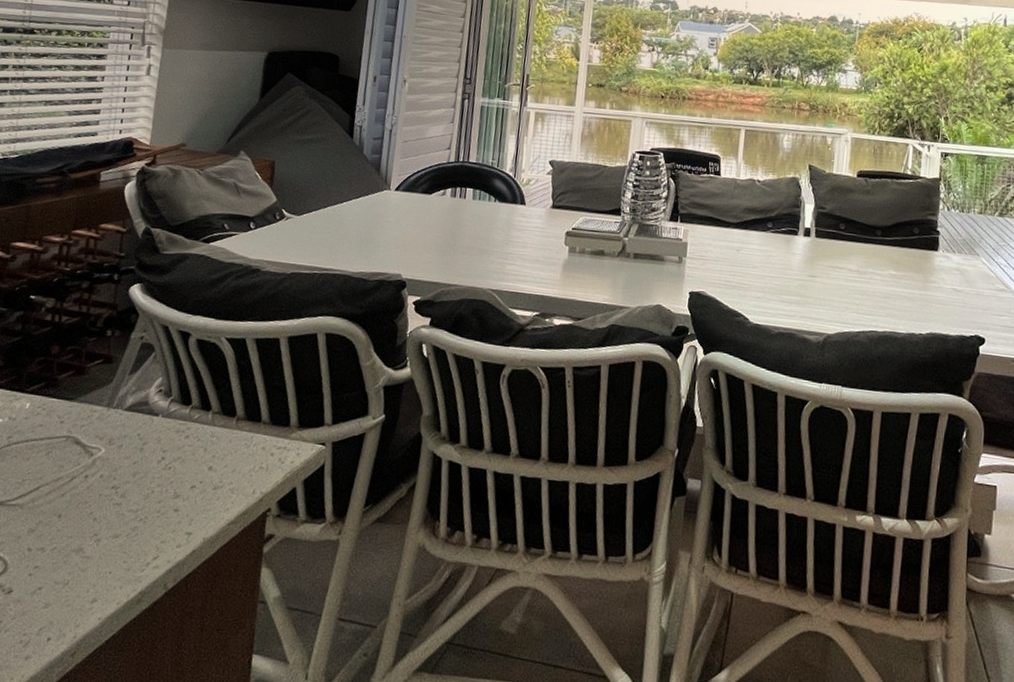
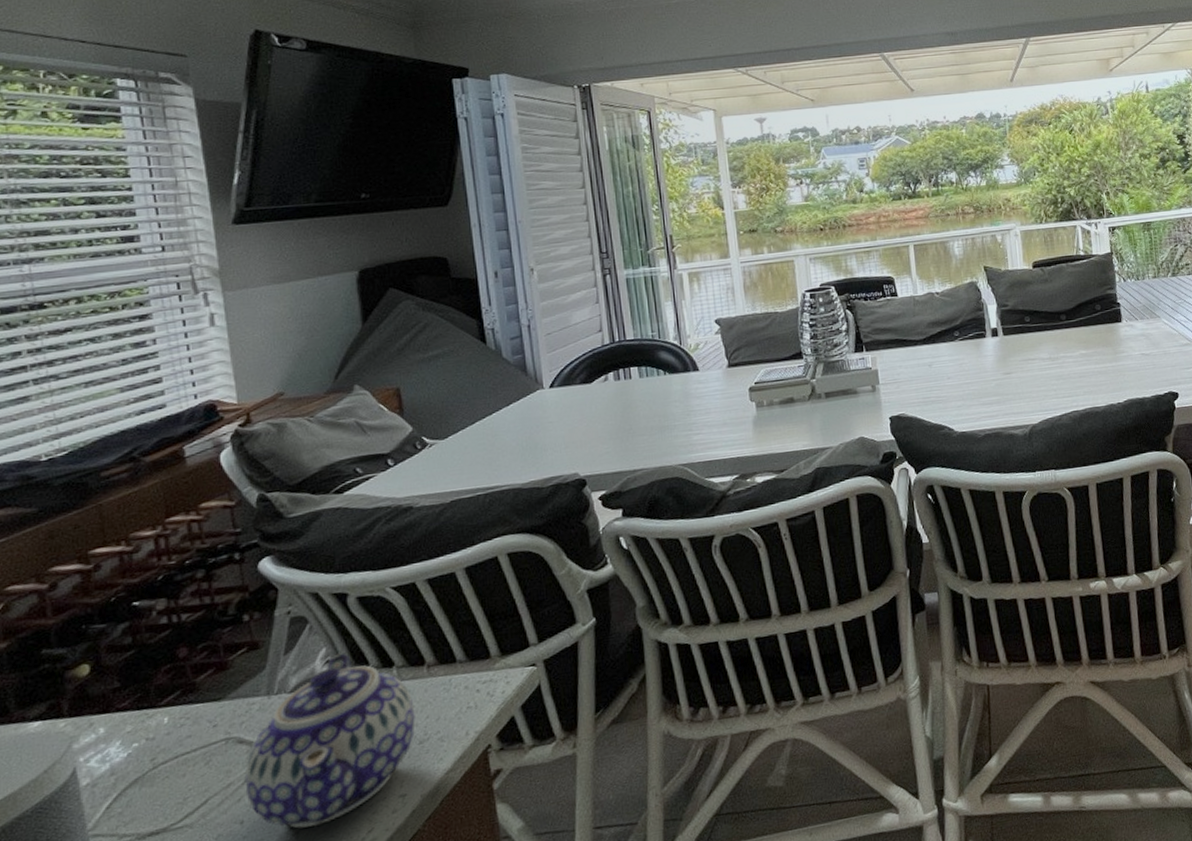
teapot: none [69,386,218,539] -> present [244,653,416,828]

